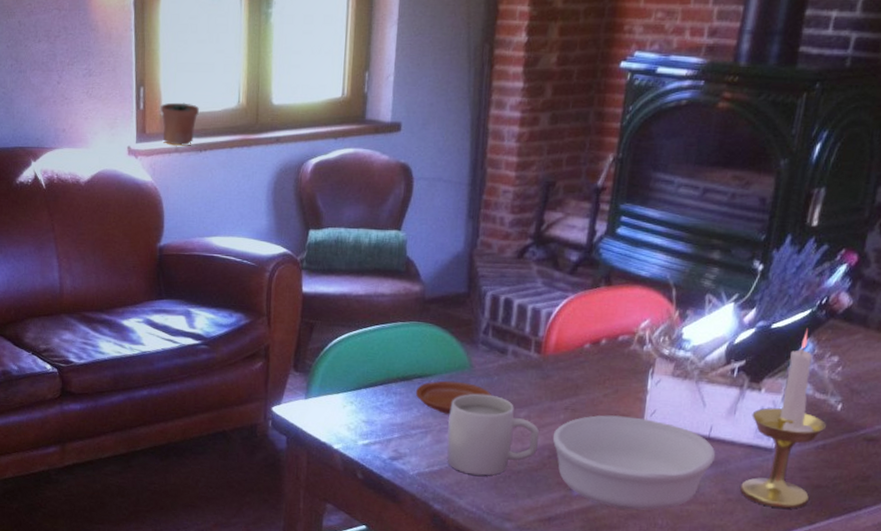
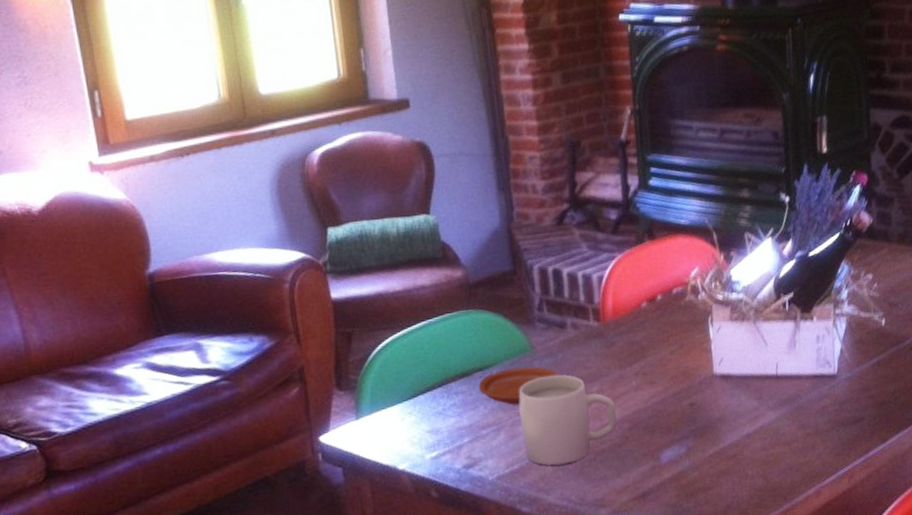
planter: present [160,102,199,146] -> none [123,103,173,154]
bowl: present [552,415,716,510] -> none [629,369,787,468]
candlestick: present [739,328,826,509] -> none [810,251,877,433]

